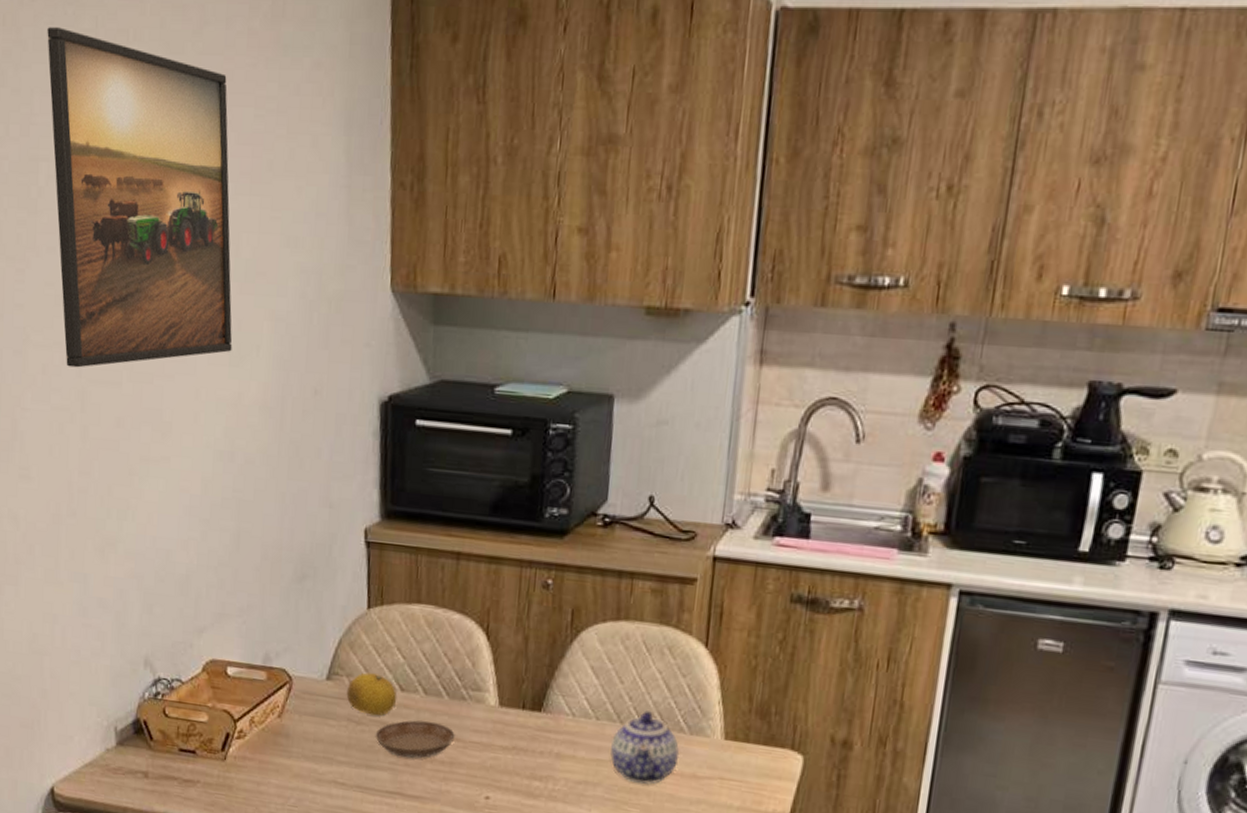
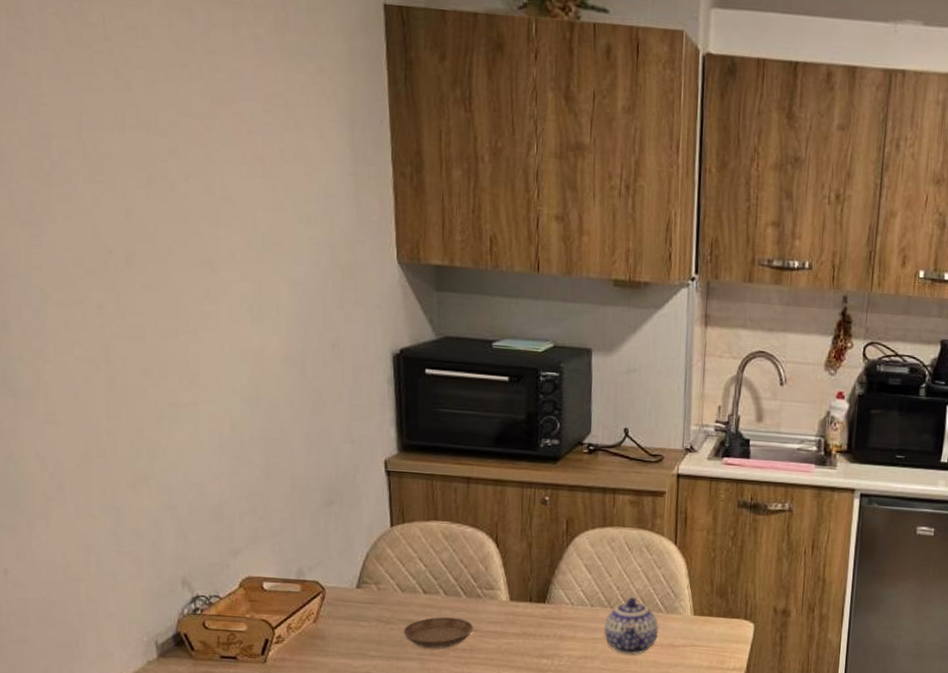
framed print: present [47,27,233,368] -> none [53,18,253,324]
fruit: present [346,672,397,716] -> none [375,580,421,616]

